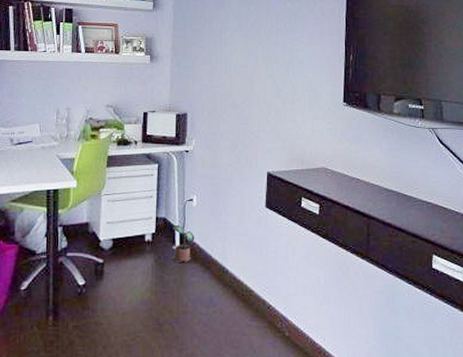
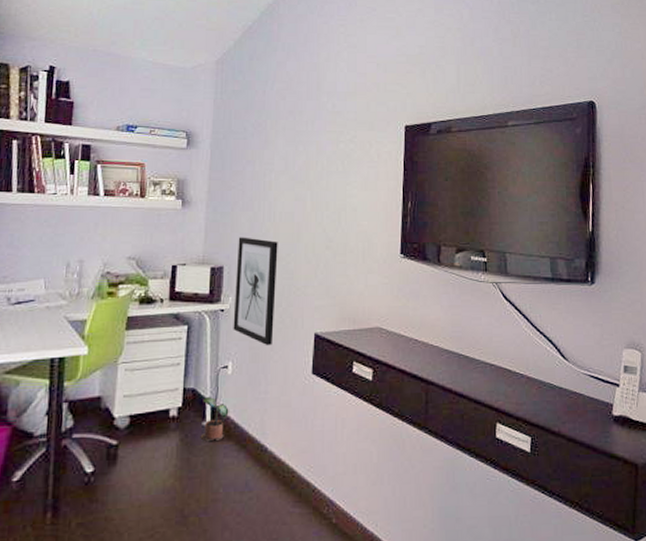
wall art: none [196,87,234,183] -> present [233,237,278,346]

